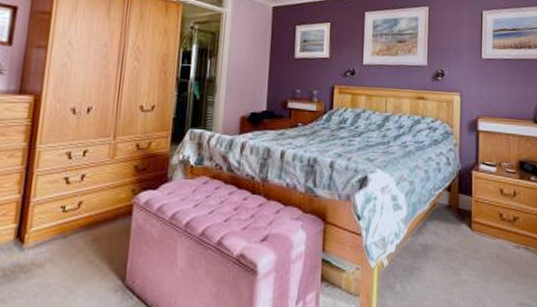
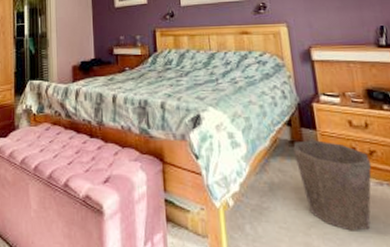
waste bin: none [449,205,514,289] -> present [293,140,372,231]

